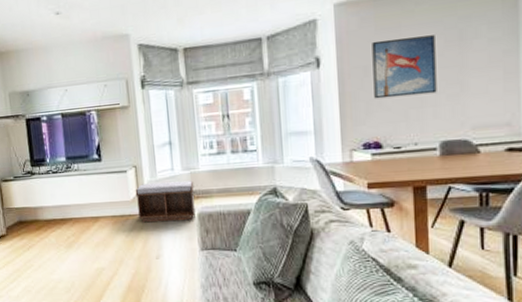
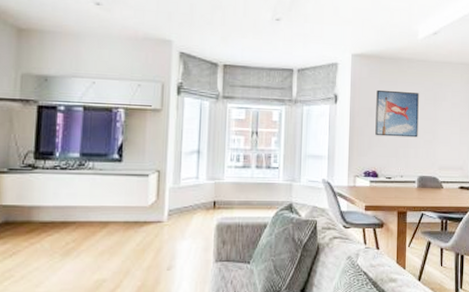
bench: present [135,181,196,223] -> none [153,190,217,231]

